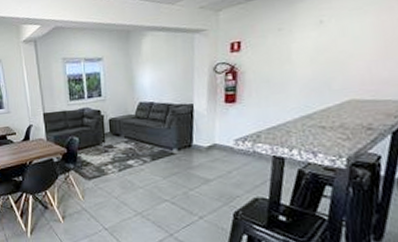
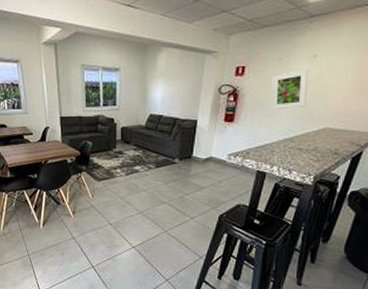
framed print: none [275,36,321,85] -> present [271,69,308,110]

